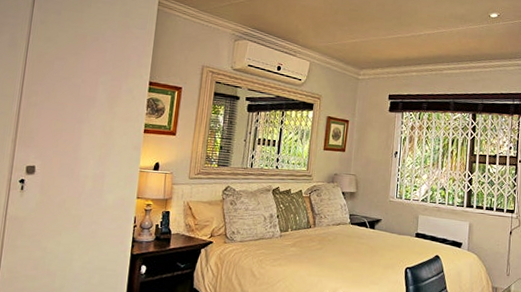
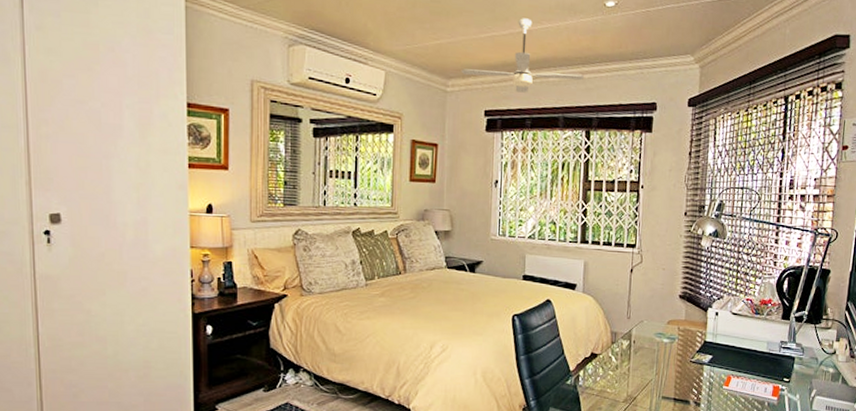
ceiling fan: none [371,24,472,82] -> present [461,18,585,93]

